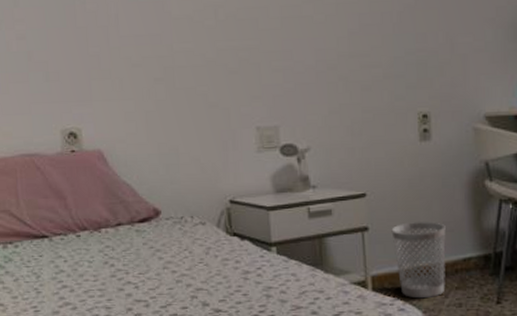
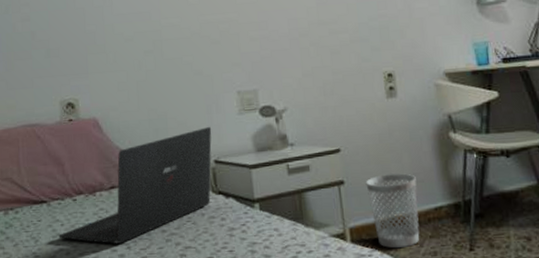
laptop: none [62,165,228,283] -> present [59,127,212,244]

